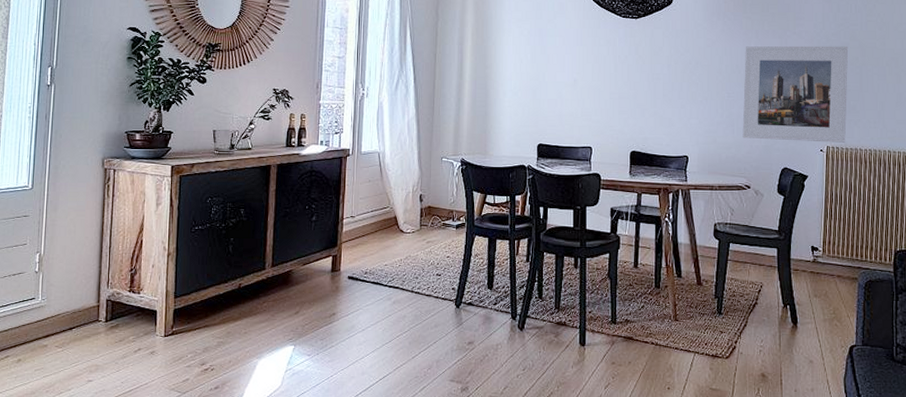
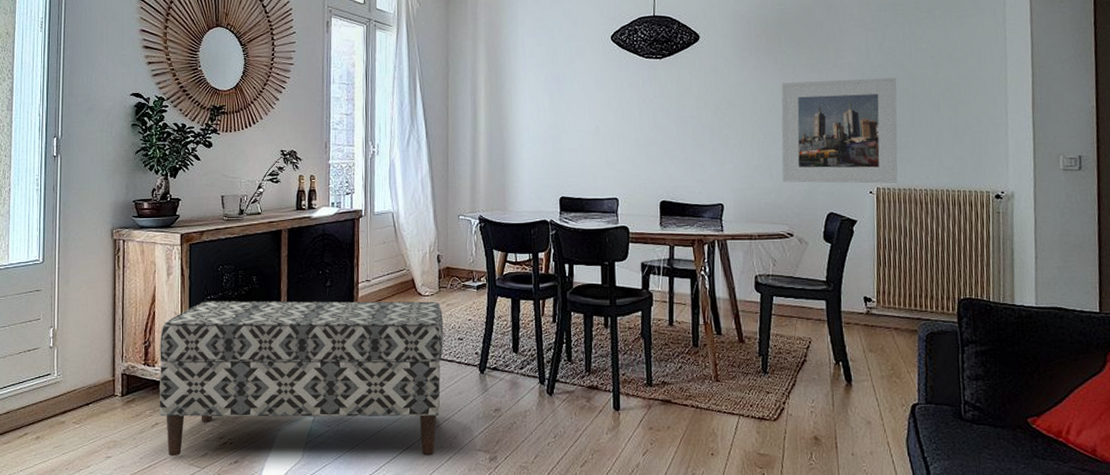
bench: none [142,231,423,385] -> present [159,300,444,457]

